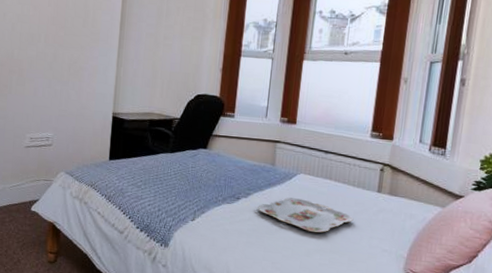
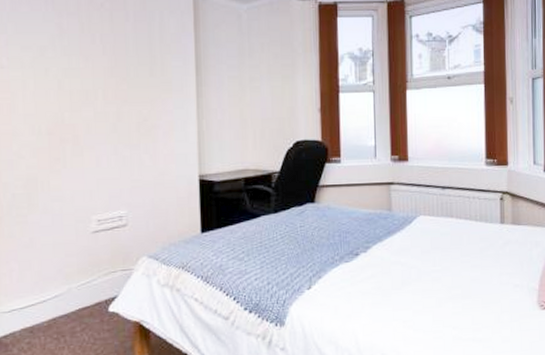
serving tray: present [257,197,354,233] -> none [379,243,481,280]

